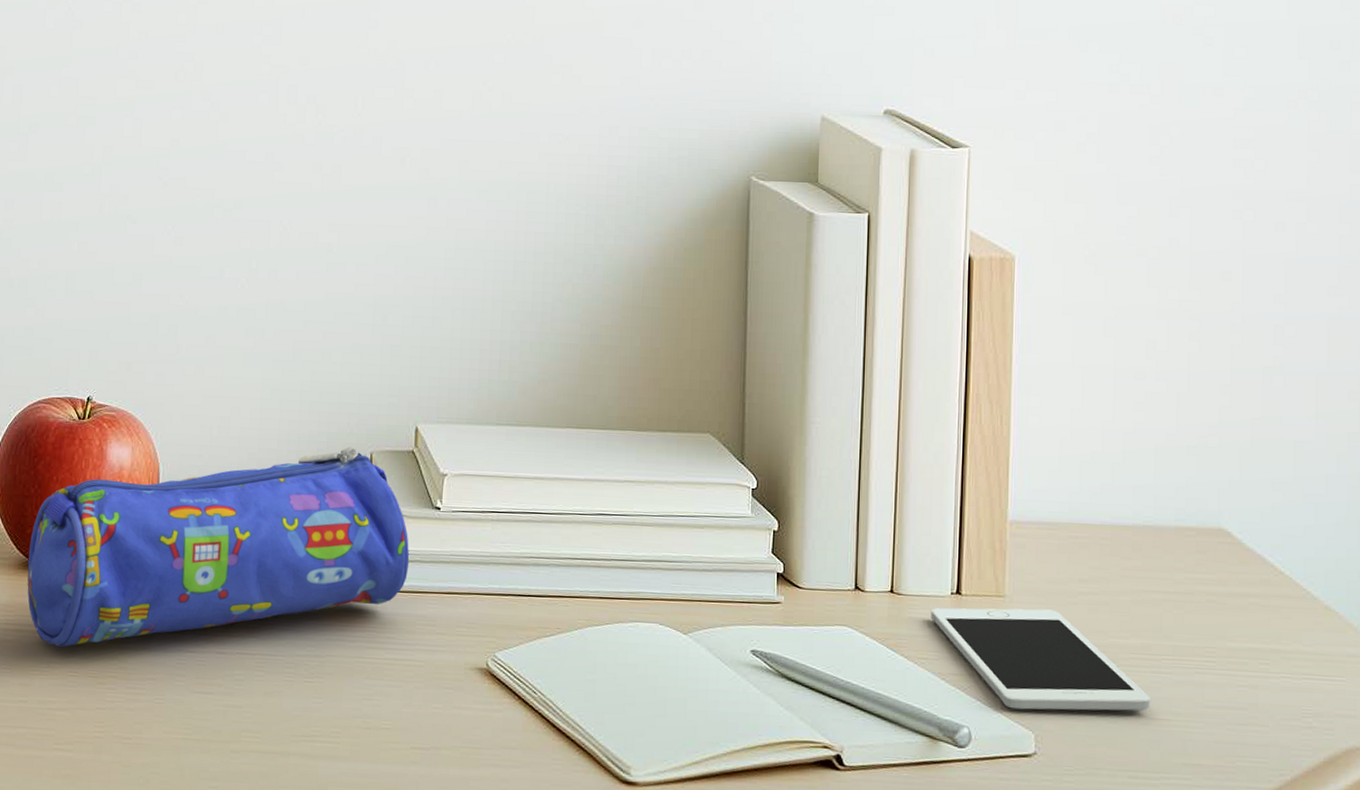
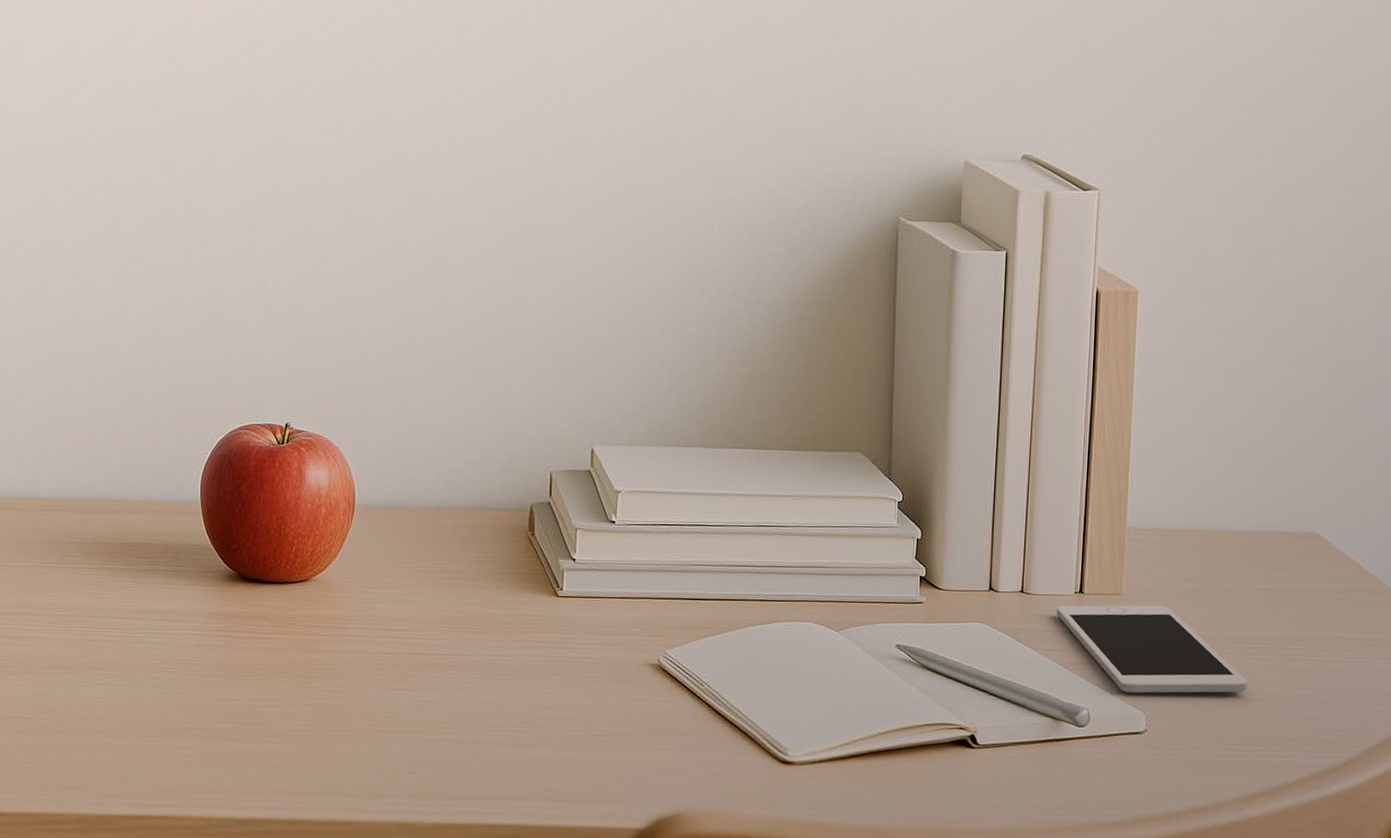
pencil case: present [27,446,410,647] -> none [235,467,587,651]

